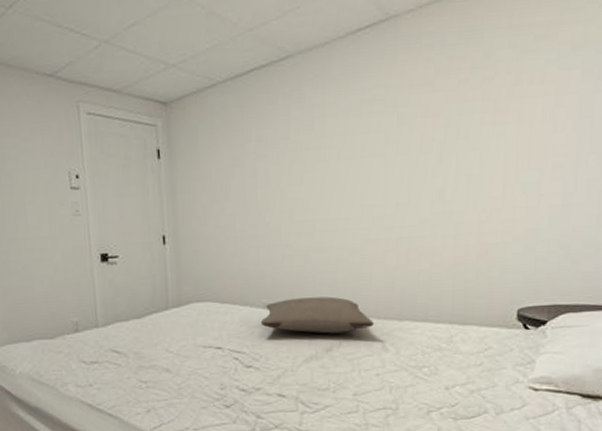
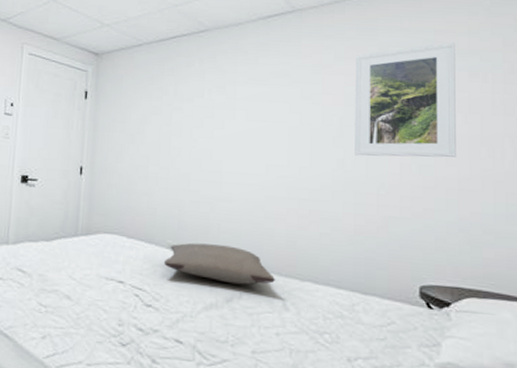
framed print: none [455,35,570,183] -> present [355,42,456,158]

